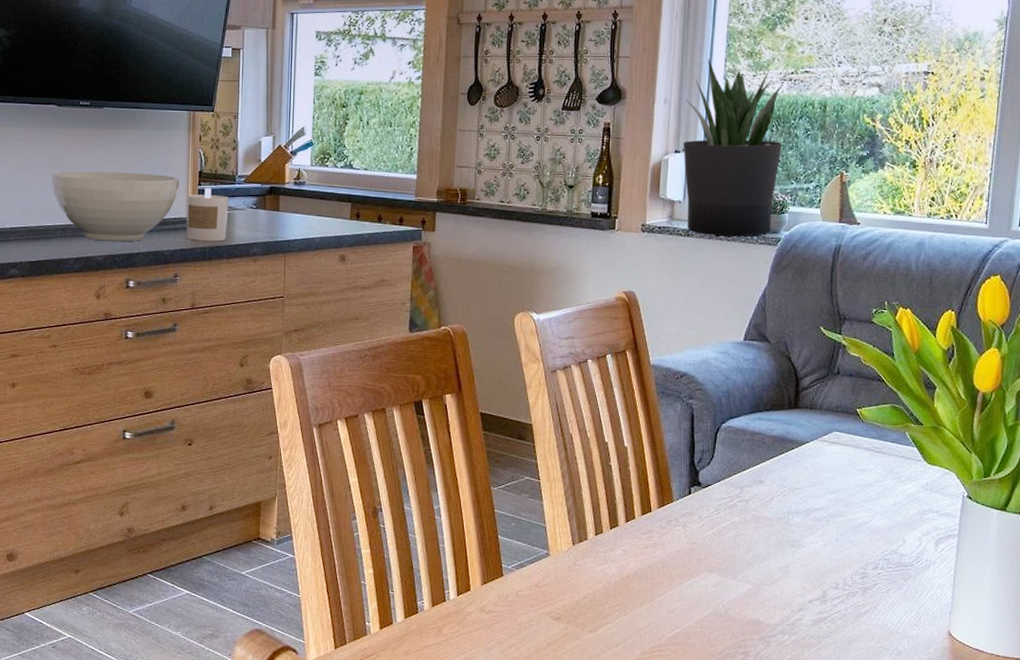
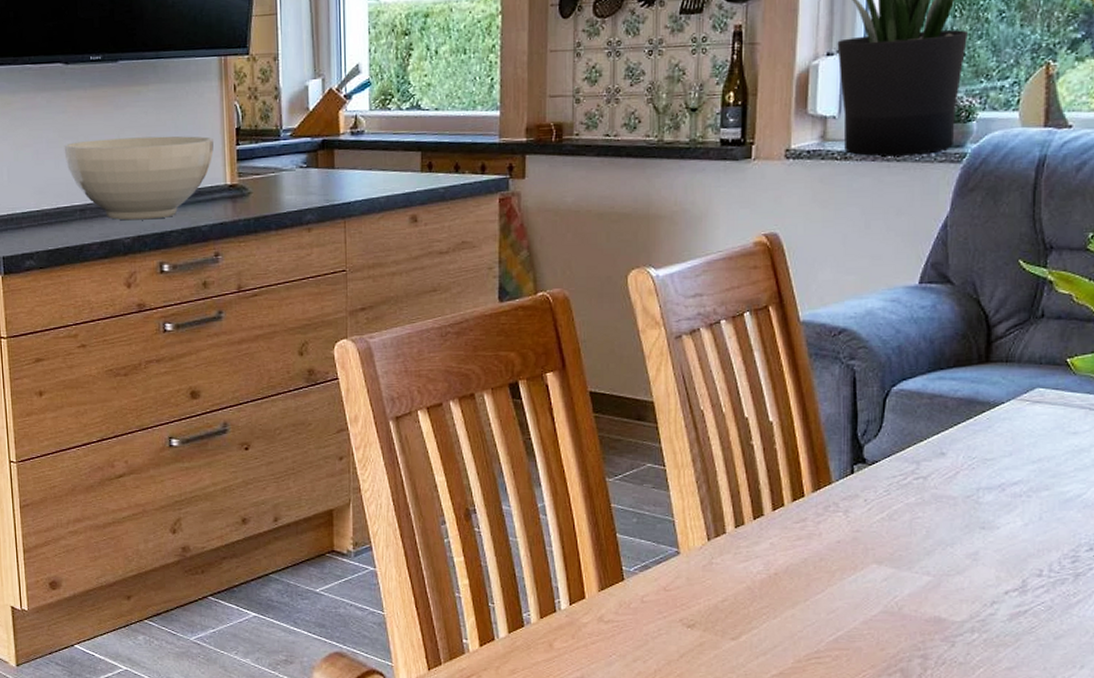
candle: present [186,188,229,242] -> none [223,147,274,212]

